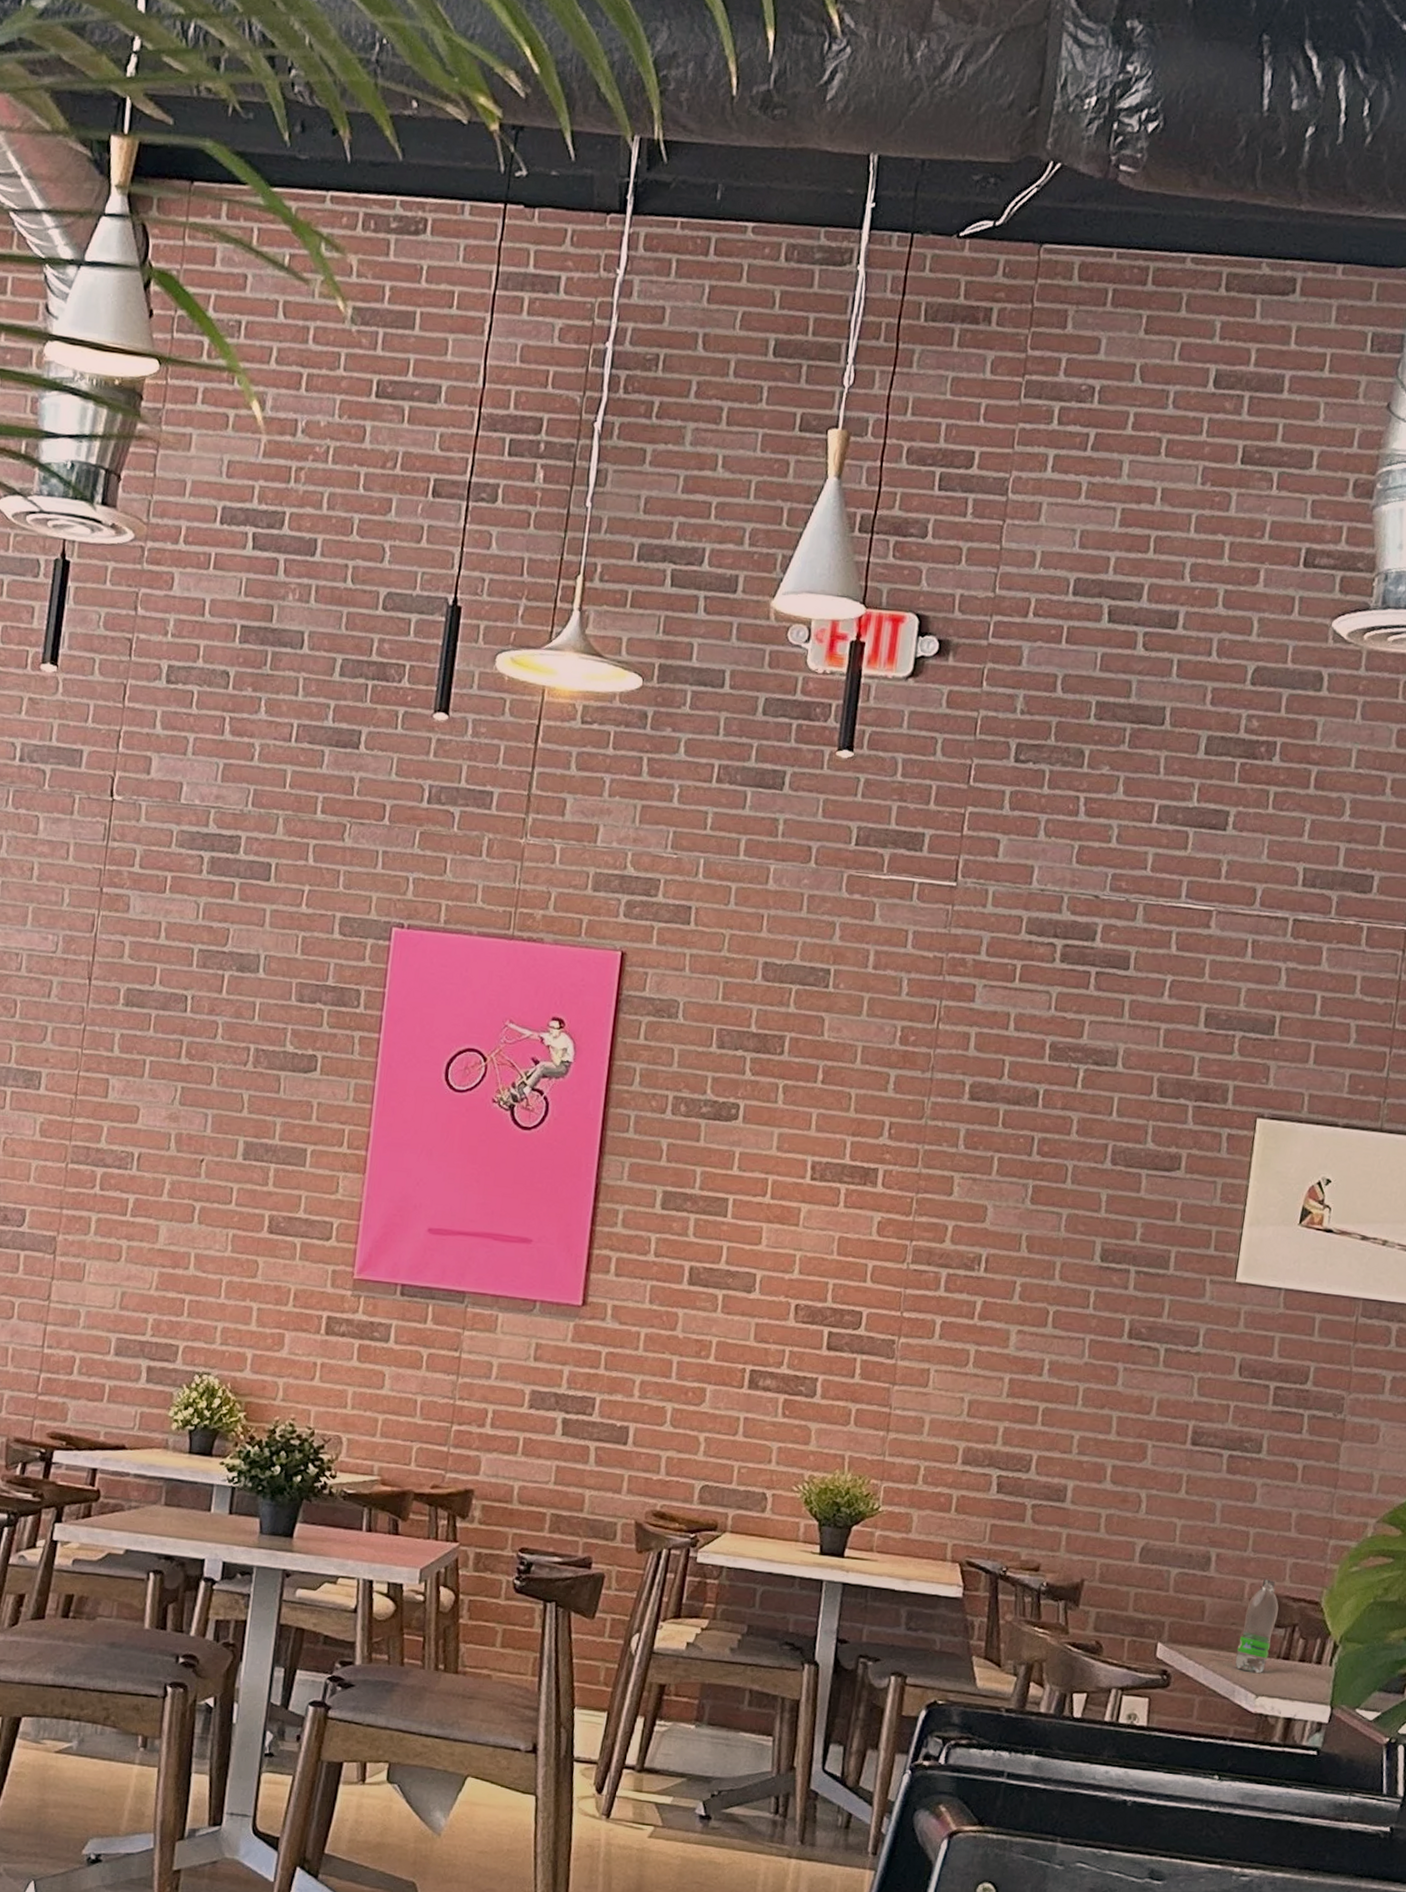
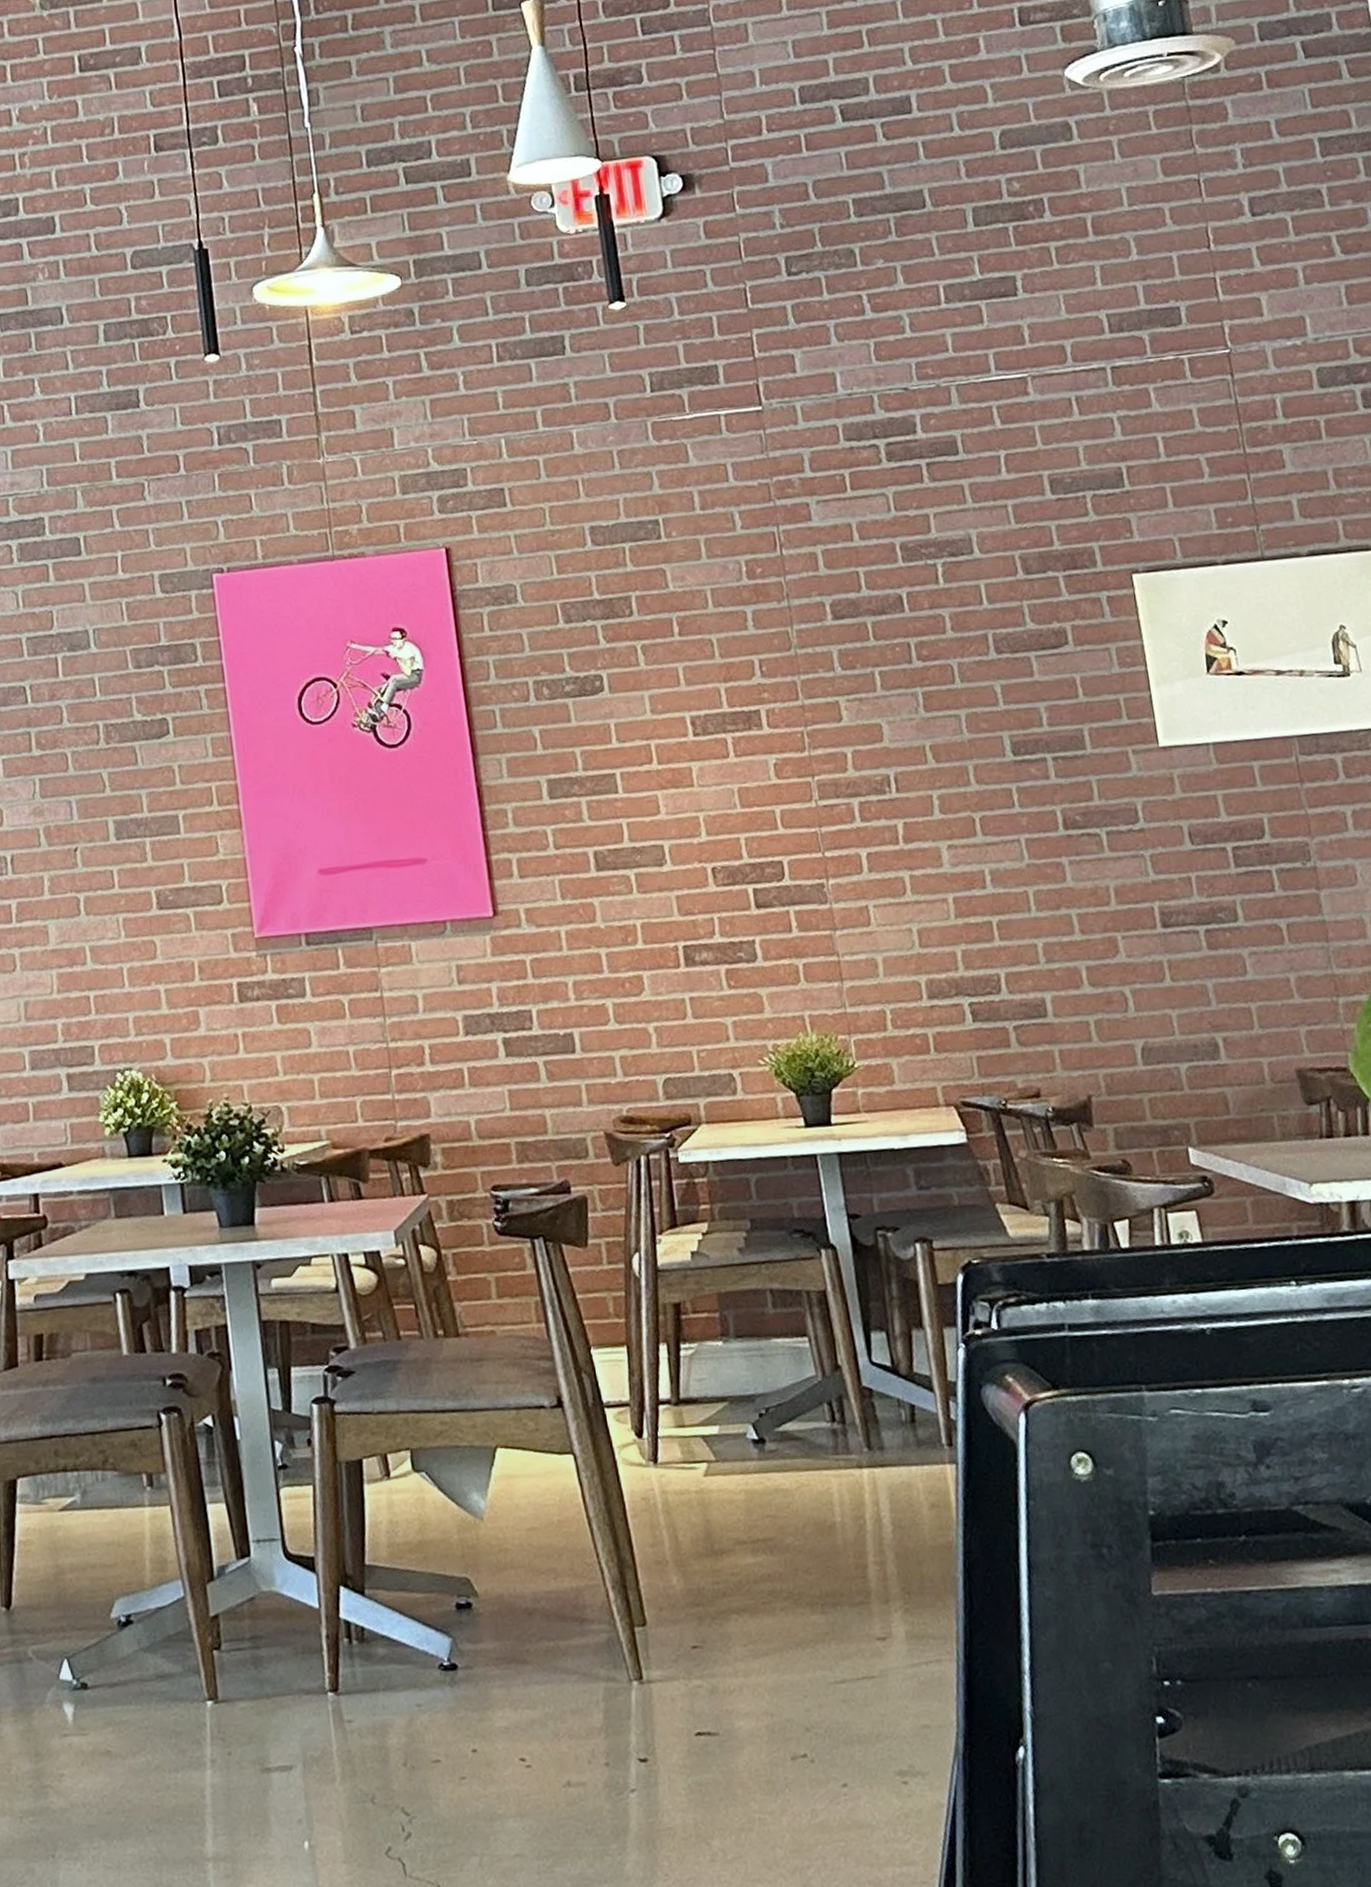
bottle: present [1235,1578,1279,1674] -> none [1271,1054,1310,1160]

